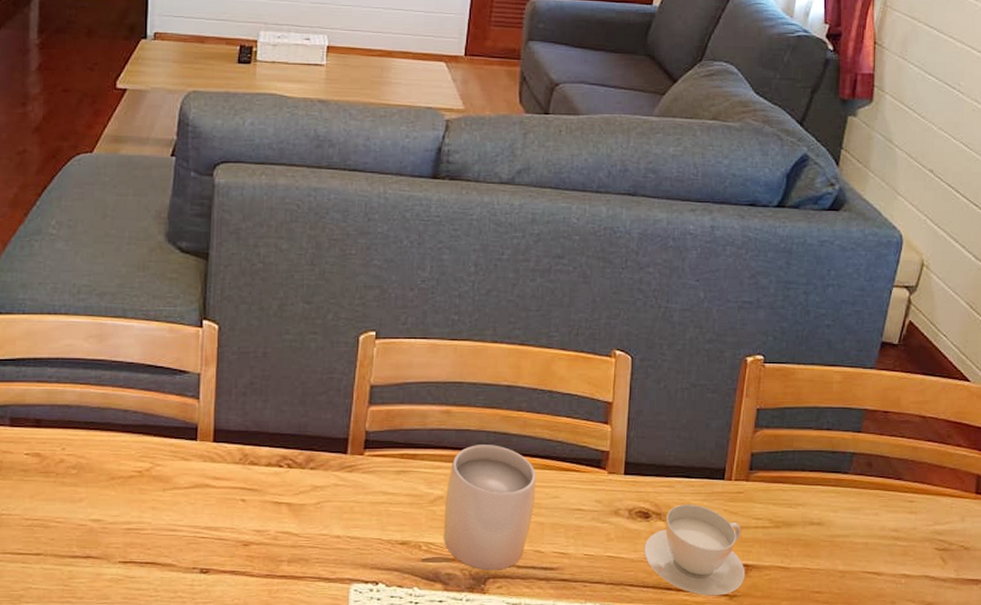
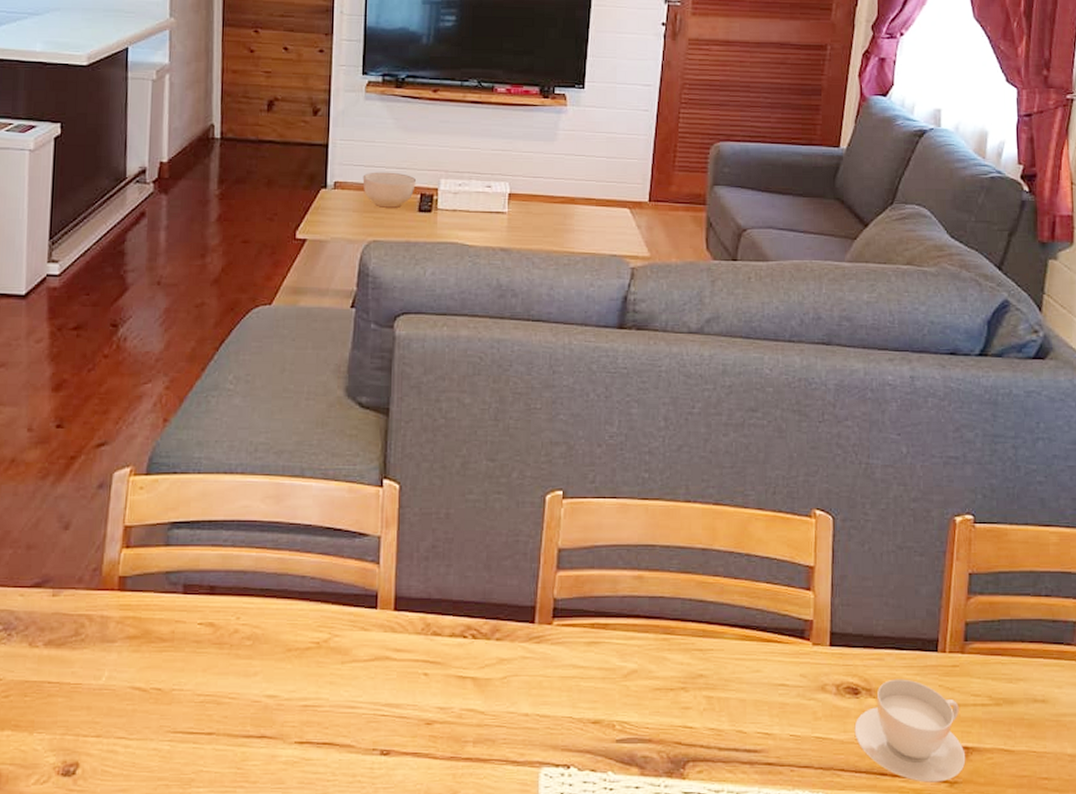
bowl: none [182,23,235,59] -> present [362,172,416,208]
mug: present [444,445,537,571] -> none [639,613,736,753]

